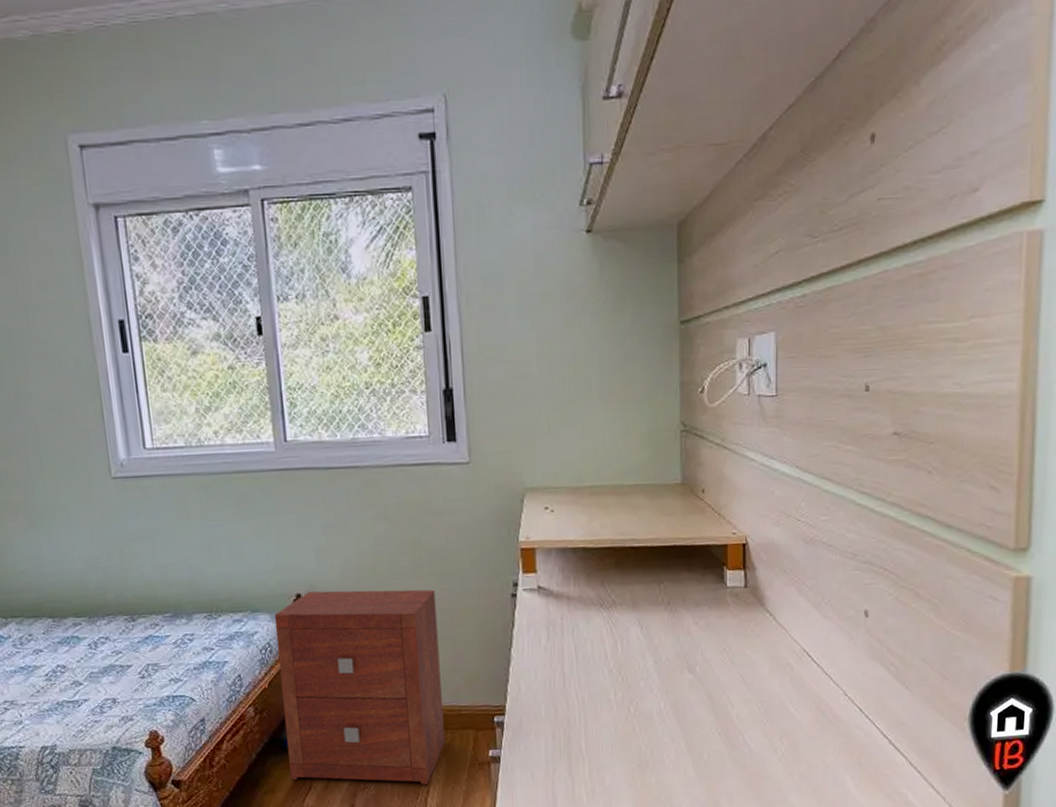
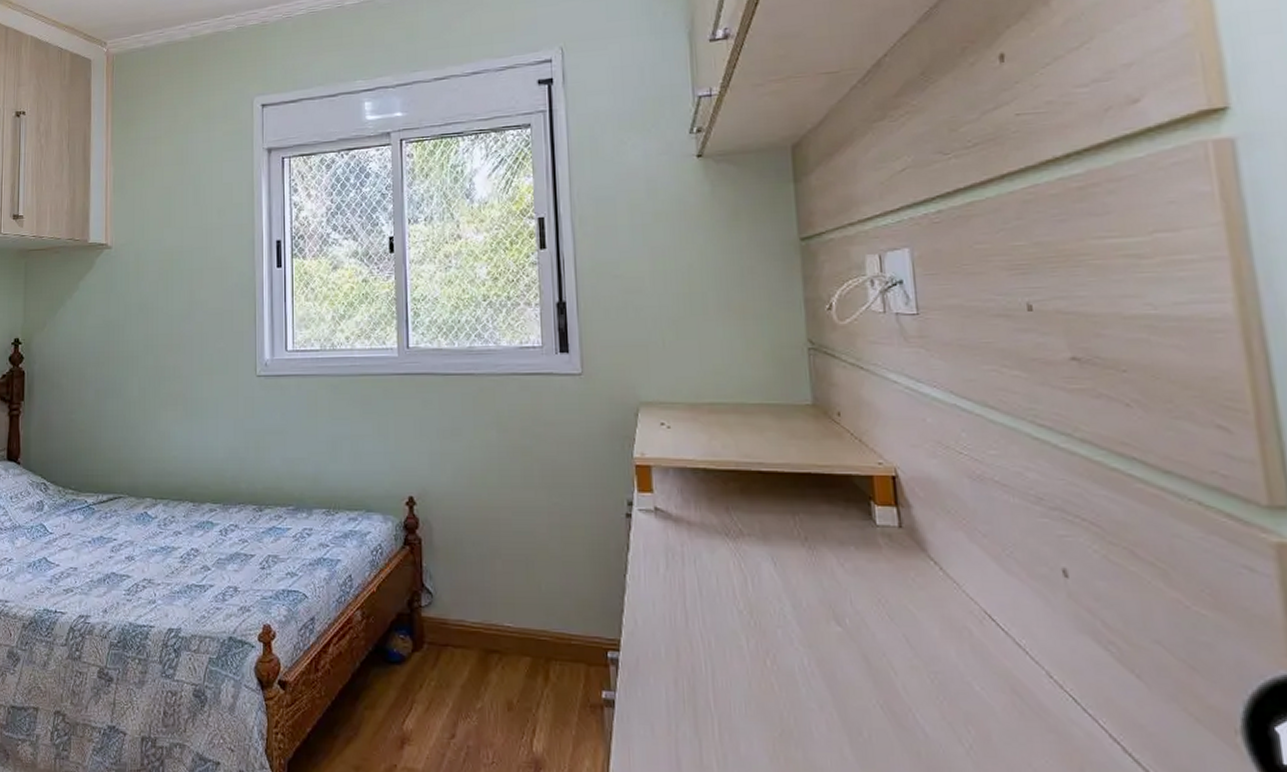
nightstand: present [274,589,445,785] -> none [387,495,553,723]

